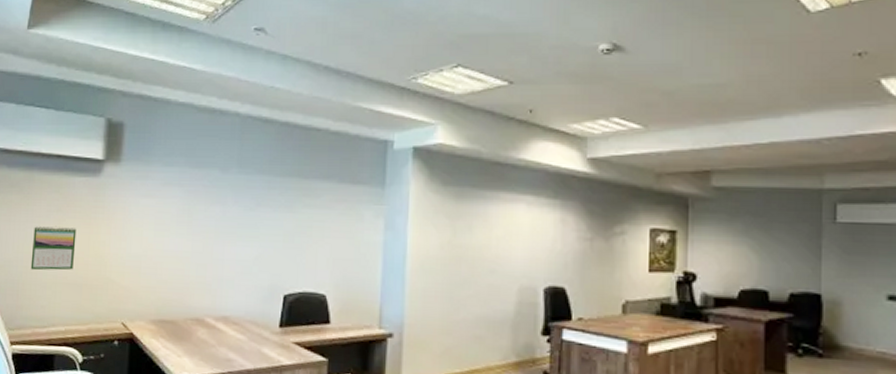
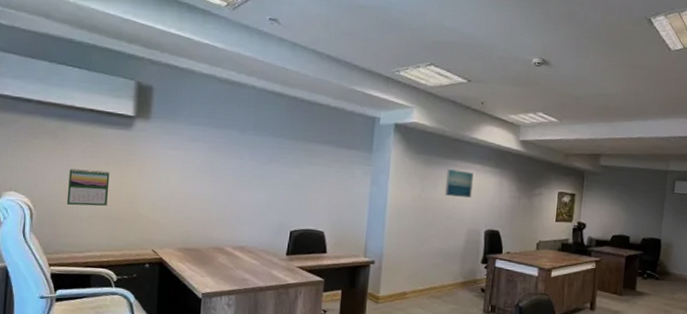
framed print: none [484,204,524,242] -> present [444,169,474,198]

